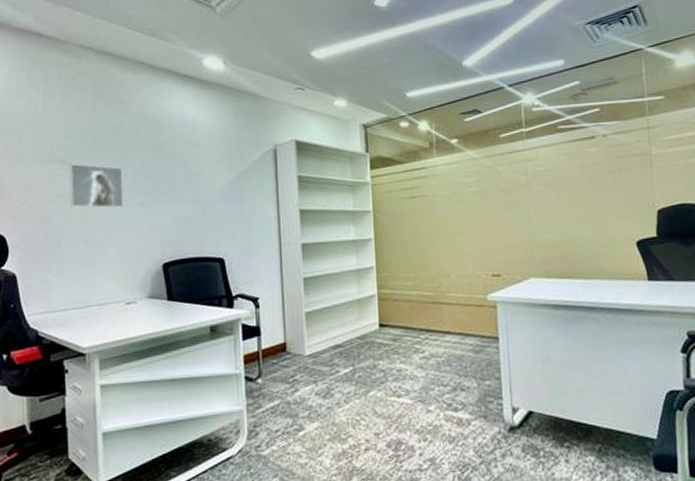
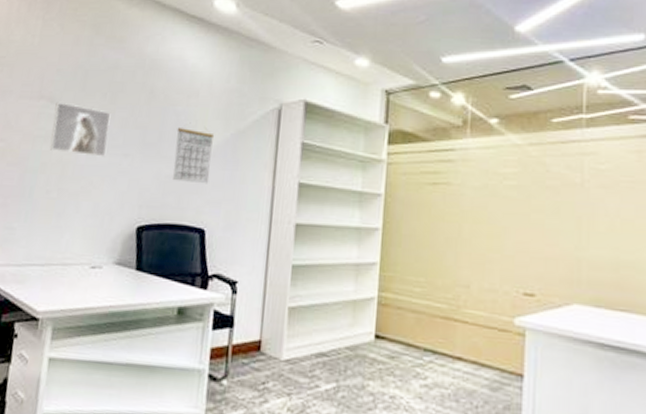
calendar: none [186,169,222,221] -> present [173,122,215,184]

